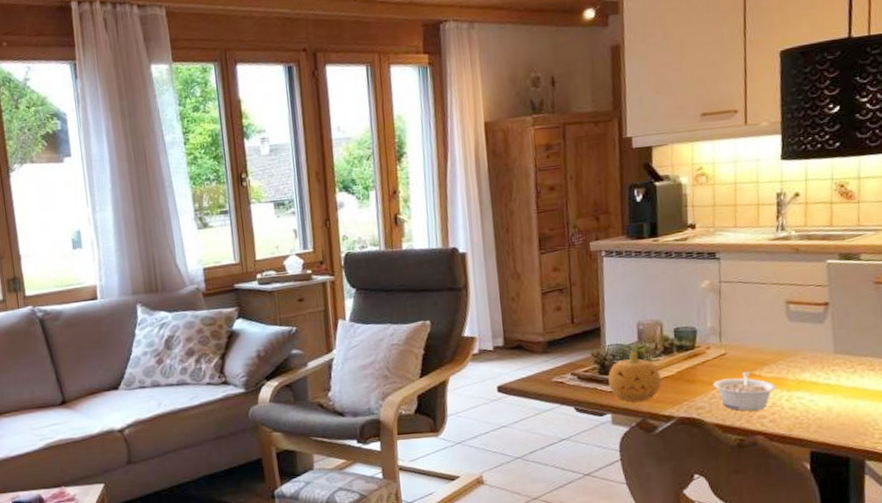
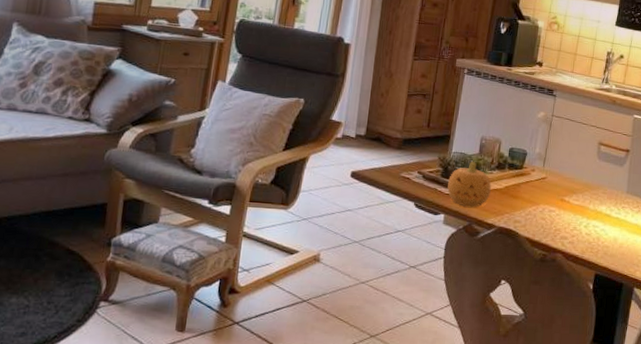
legume: present [713,371,776,411] -> none [531,196,579,232]

